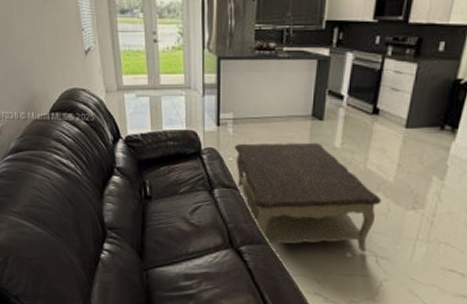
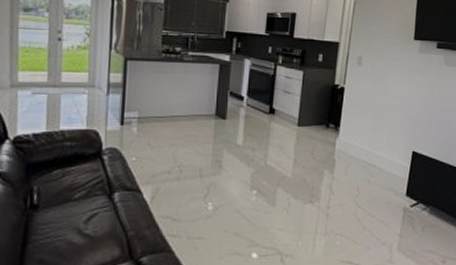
coffee table: present [235,142,382,253] -> none [139,140,282,252]

